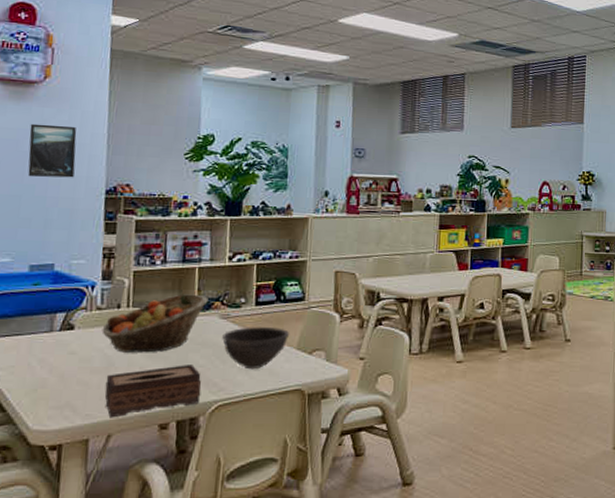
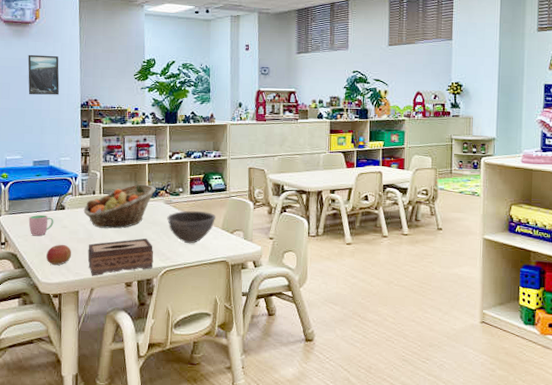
cup: none [17,337,57,367] -> present [28,214,54,236]
apple: none [41,376,82,405] -> present [46,244,72,265]

